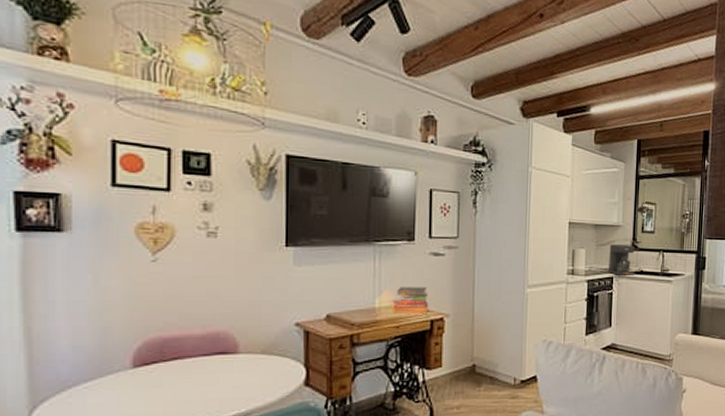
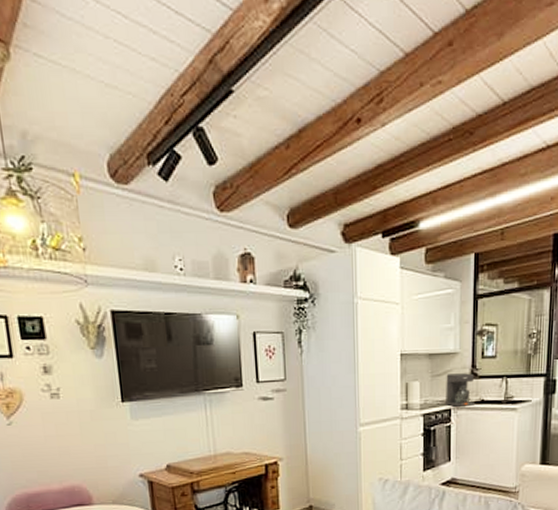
books: present [392,287,429,314] -> none [227,432,262,460]

